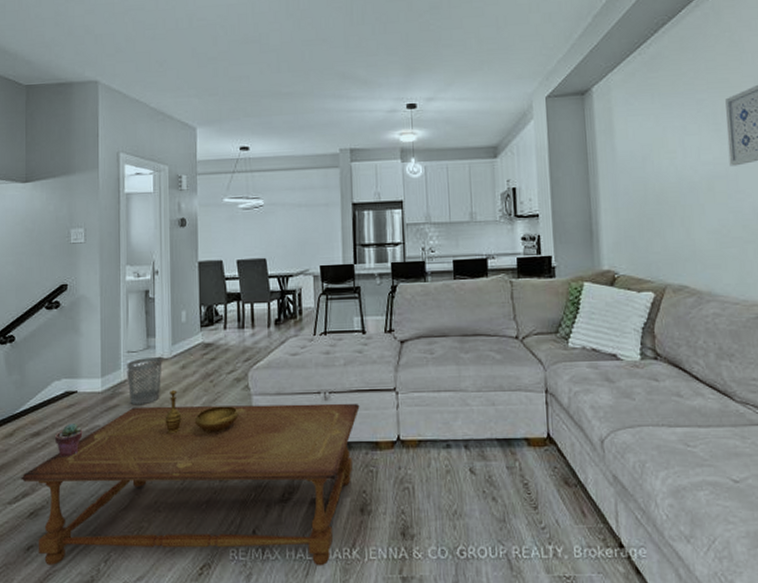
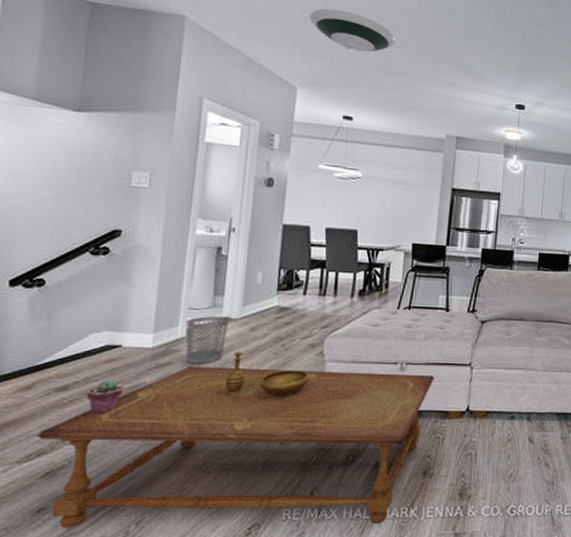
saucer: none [200,45,280,83] -> present [309,8,396,52]

